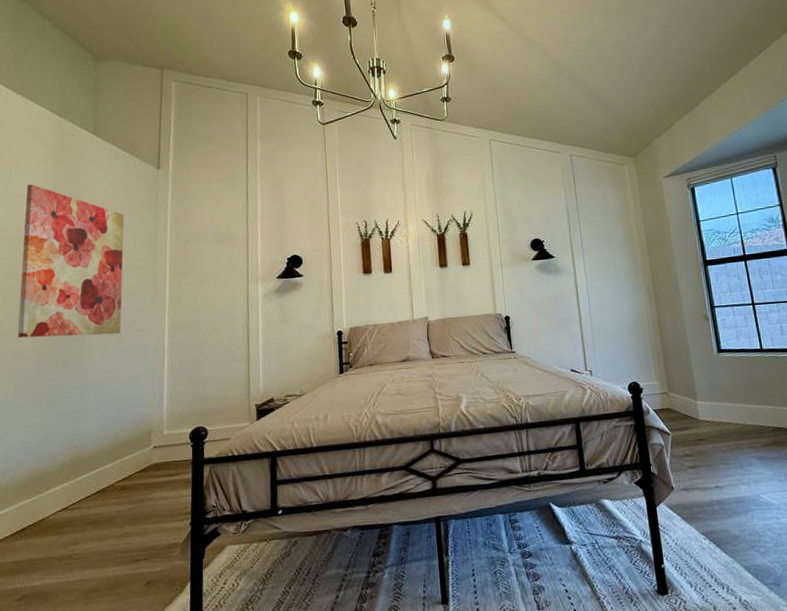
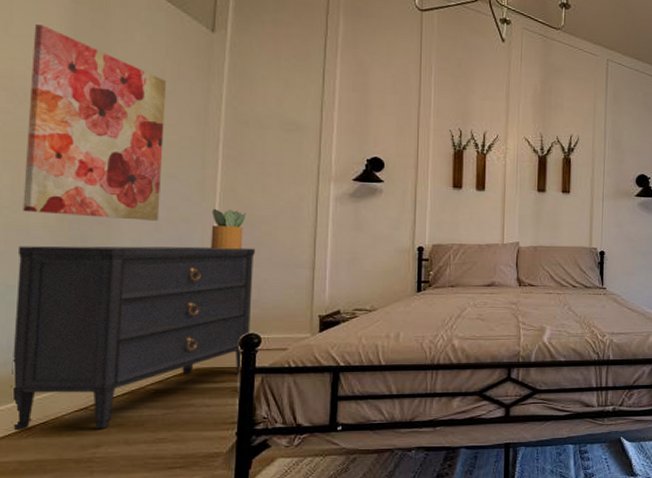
dresser: none [8,348,199,534] -> present [10,245,255,431]
potted plant: none [162,316,190,354] -> present [211,208,246,250]

